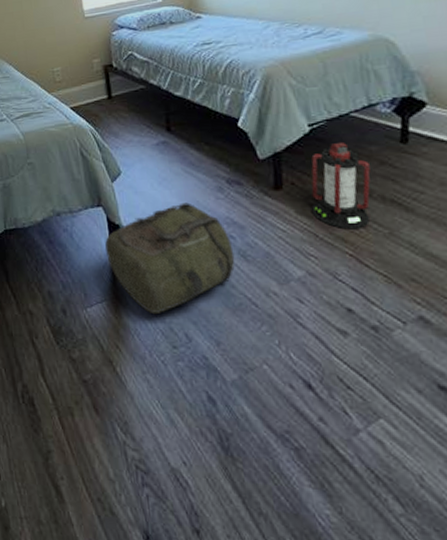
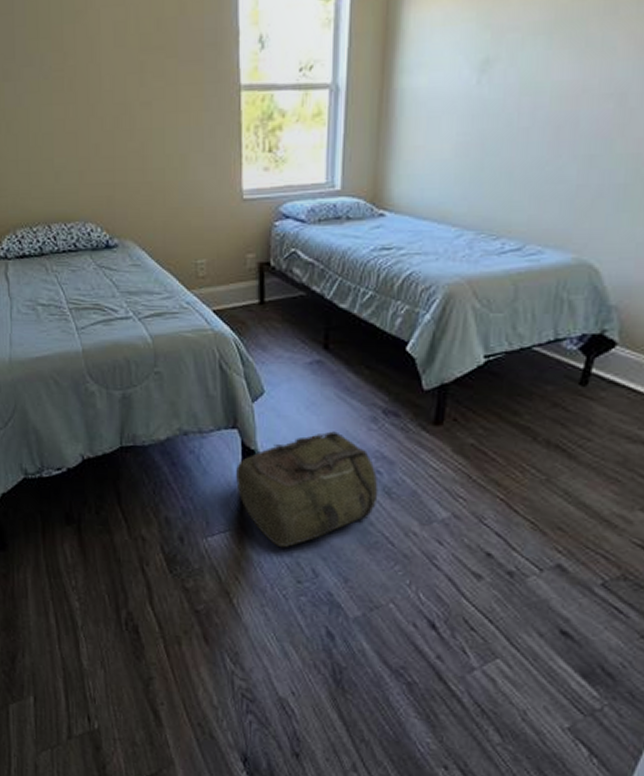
lantern: present [310,143,371,230] -> none [469,379,541,474]

